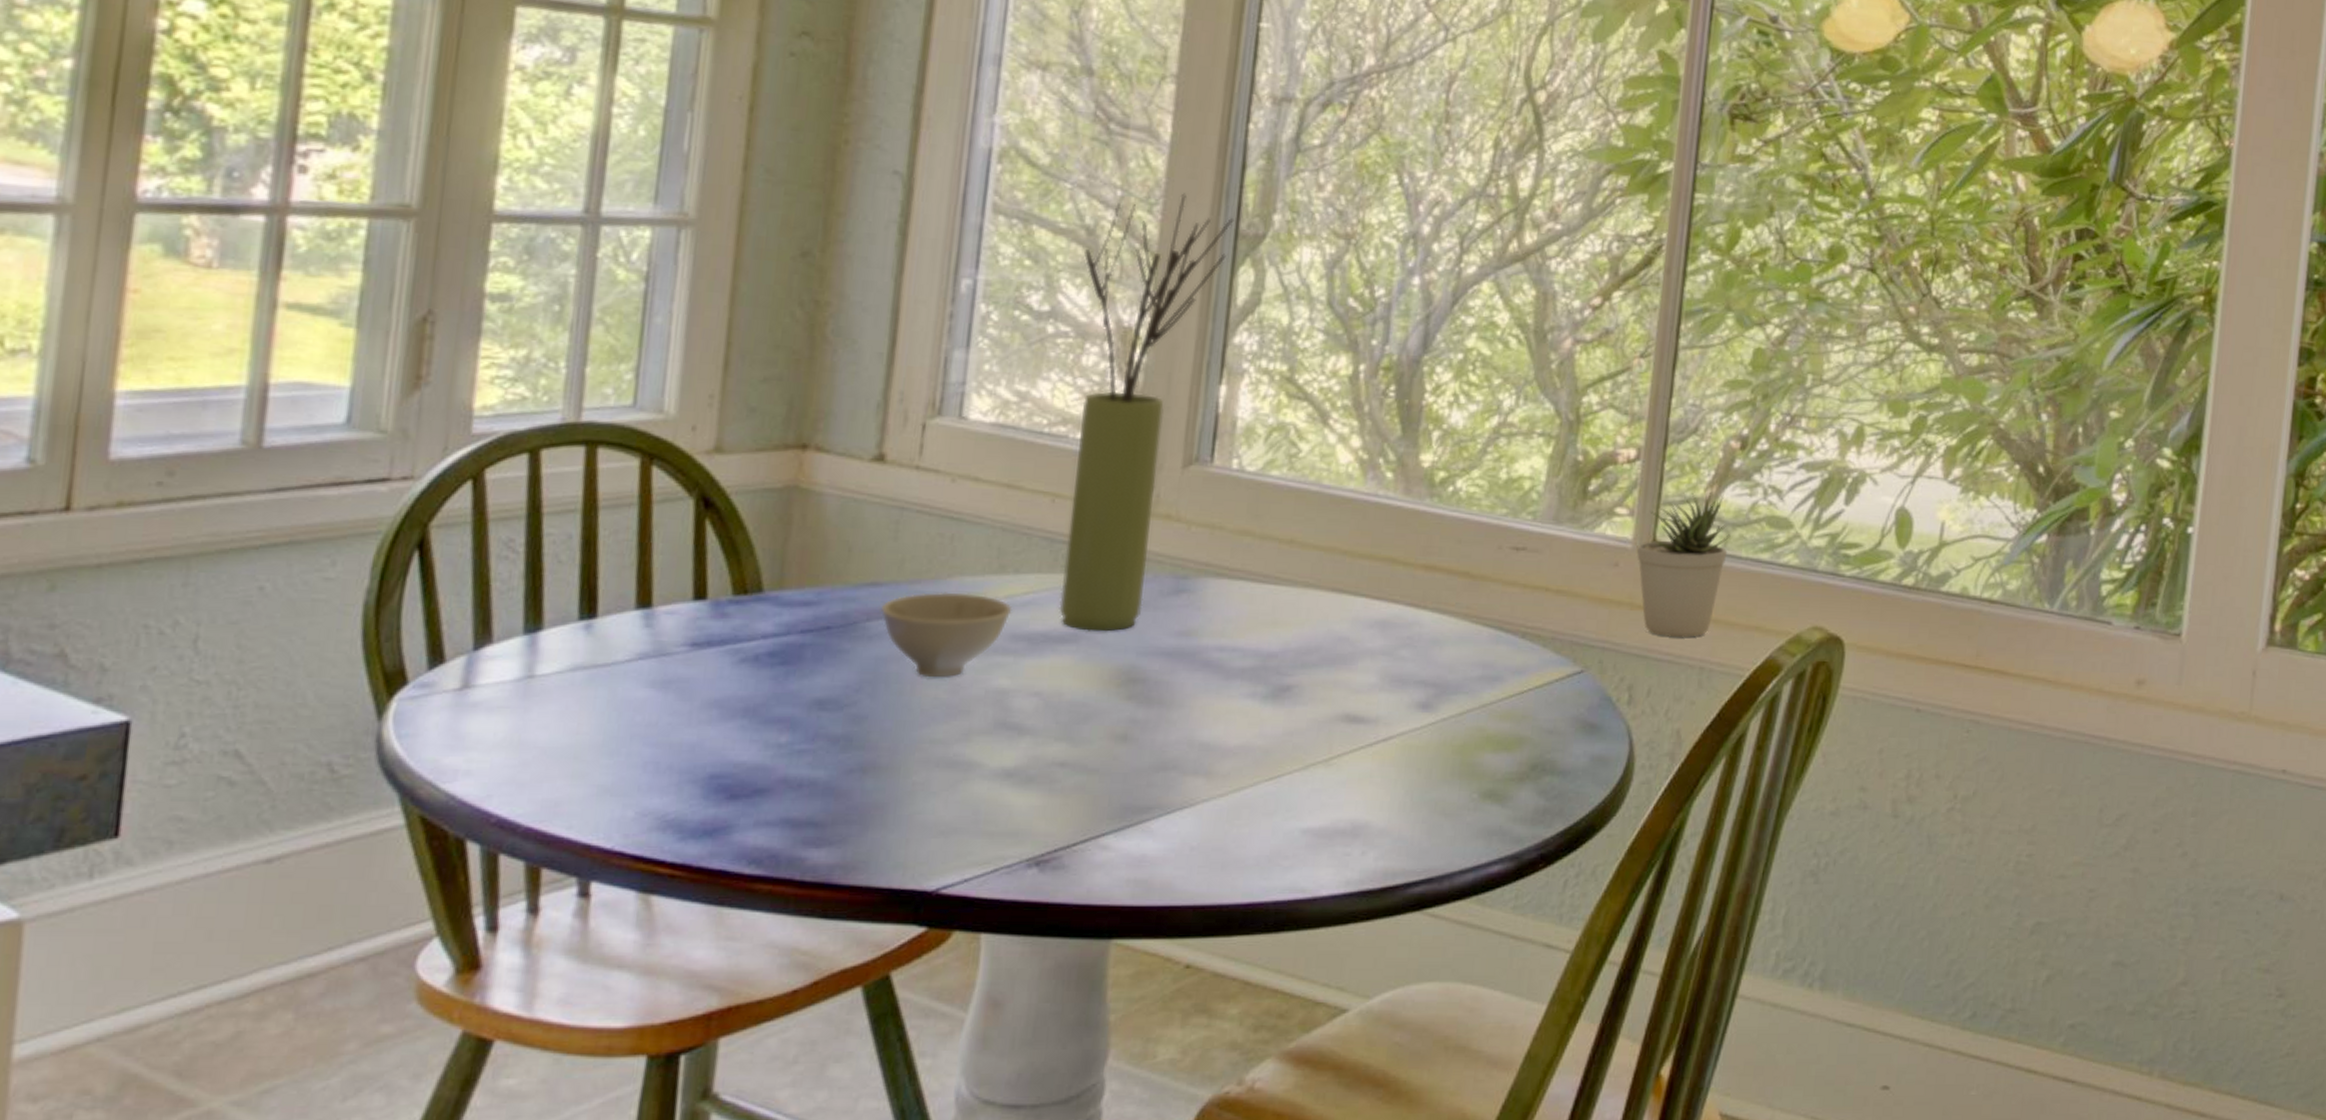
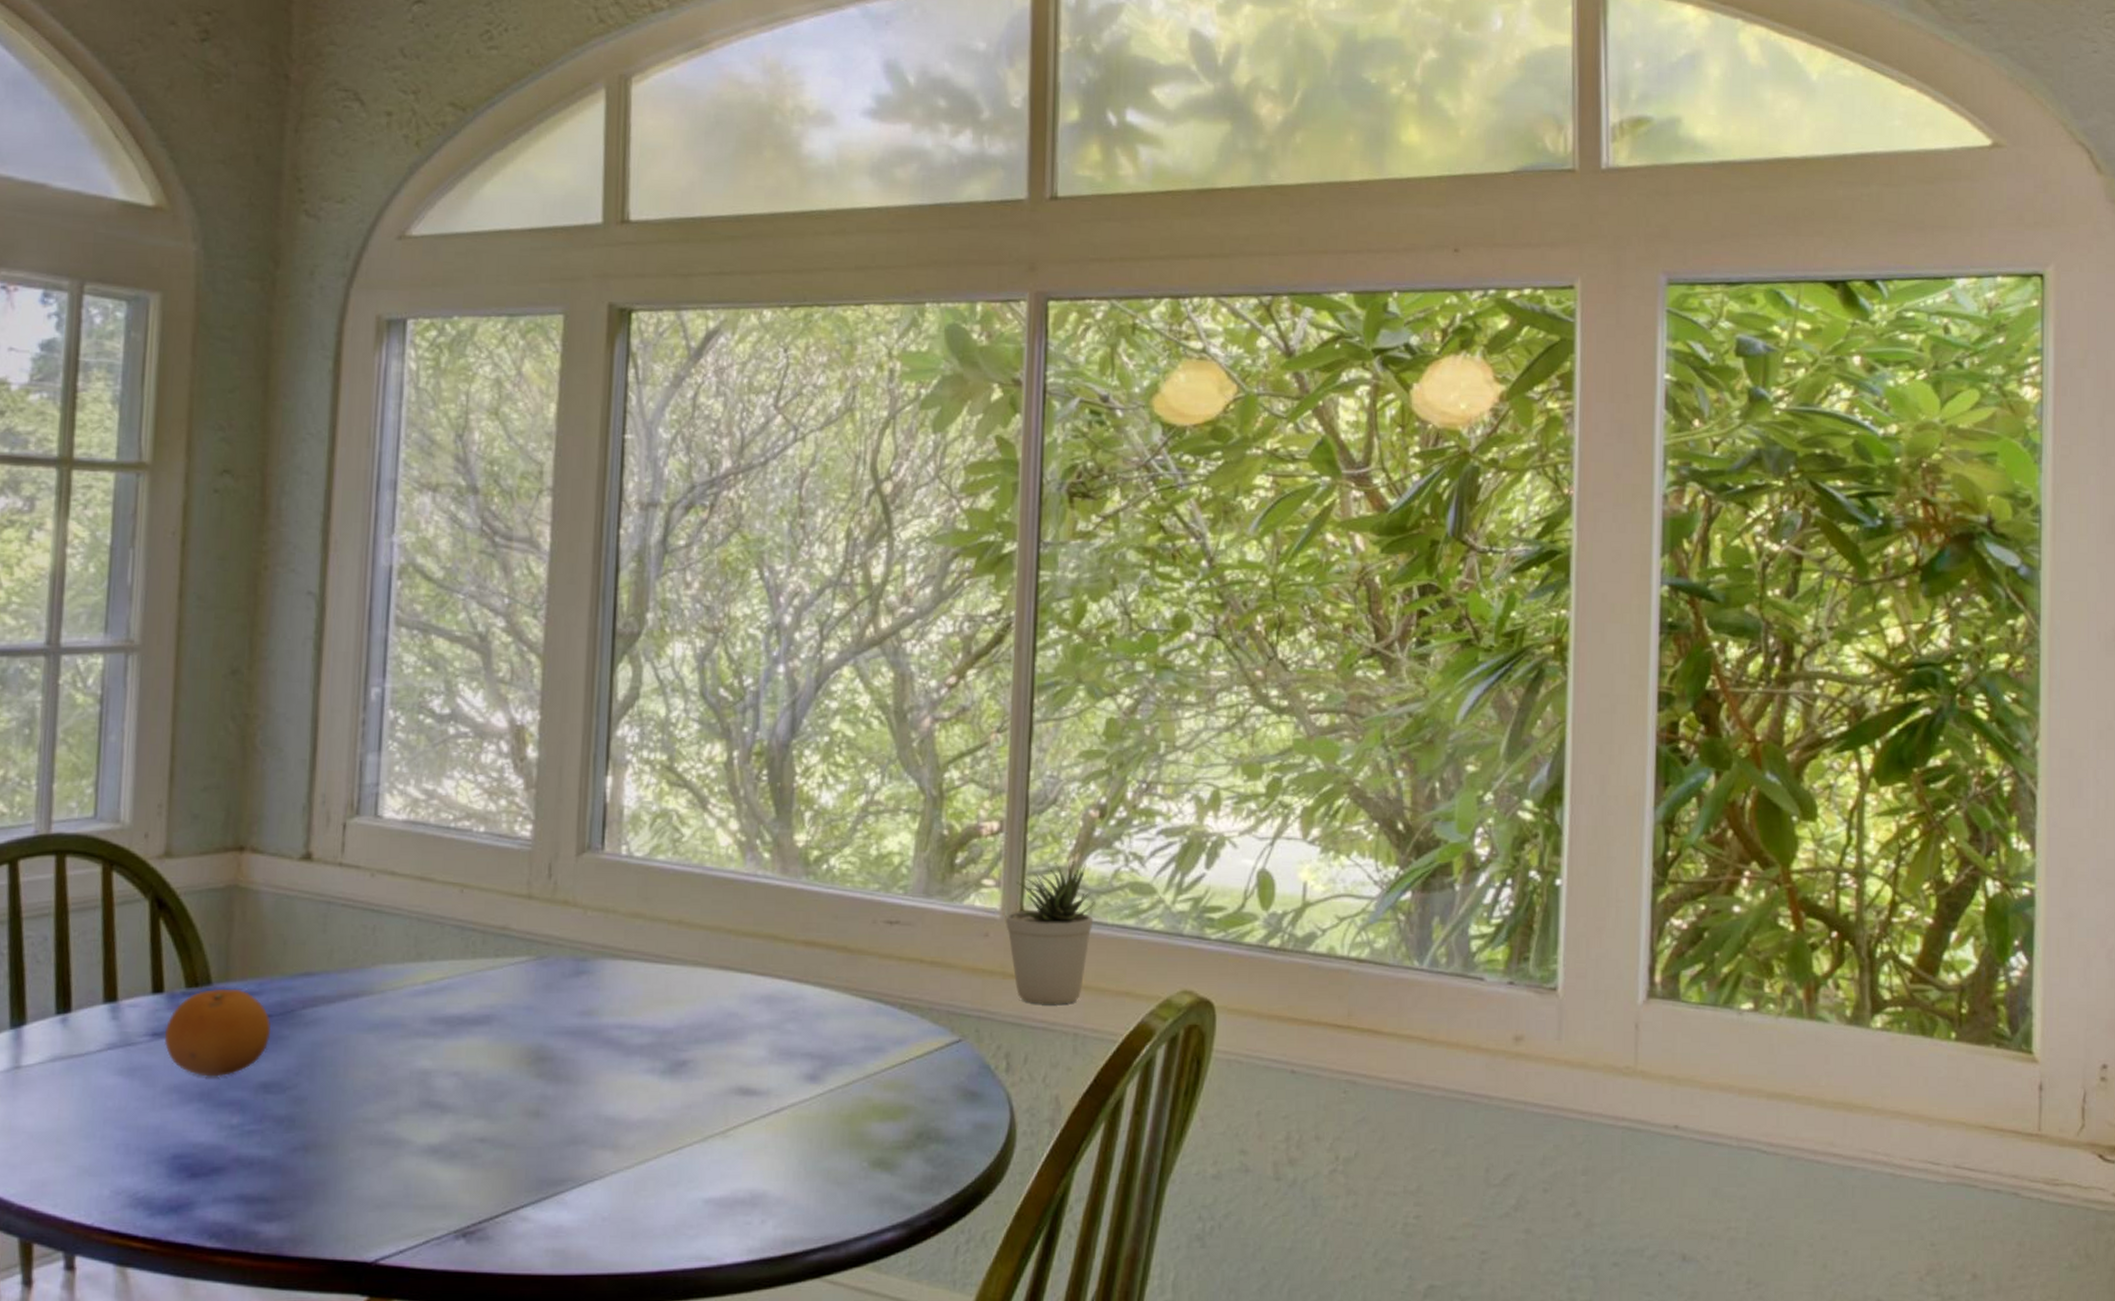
fruit: none [705,597,829,692] -> present [164,989,271,1077]
bowl: present [880,592,1013,678] -> none [314,979,431,1061]
vase: present [1059,193,1235,632] -> none [472,597,611,1013]

